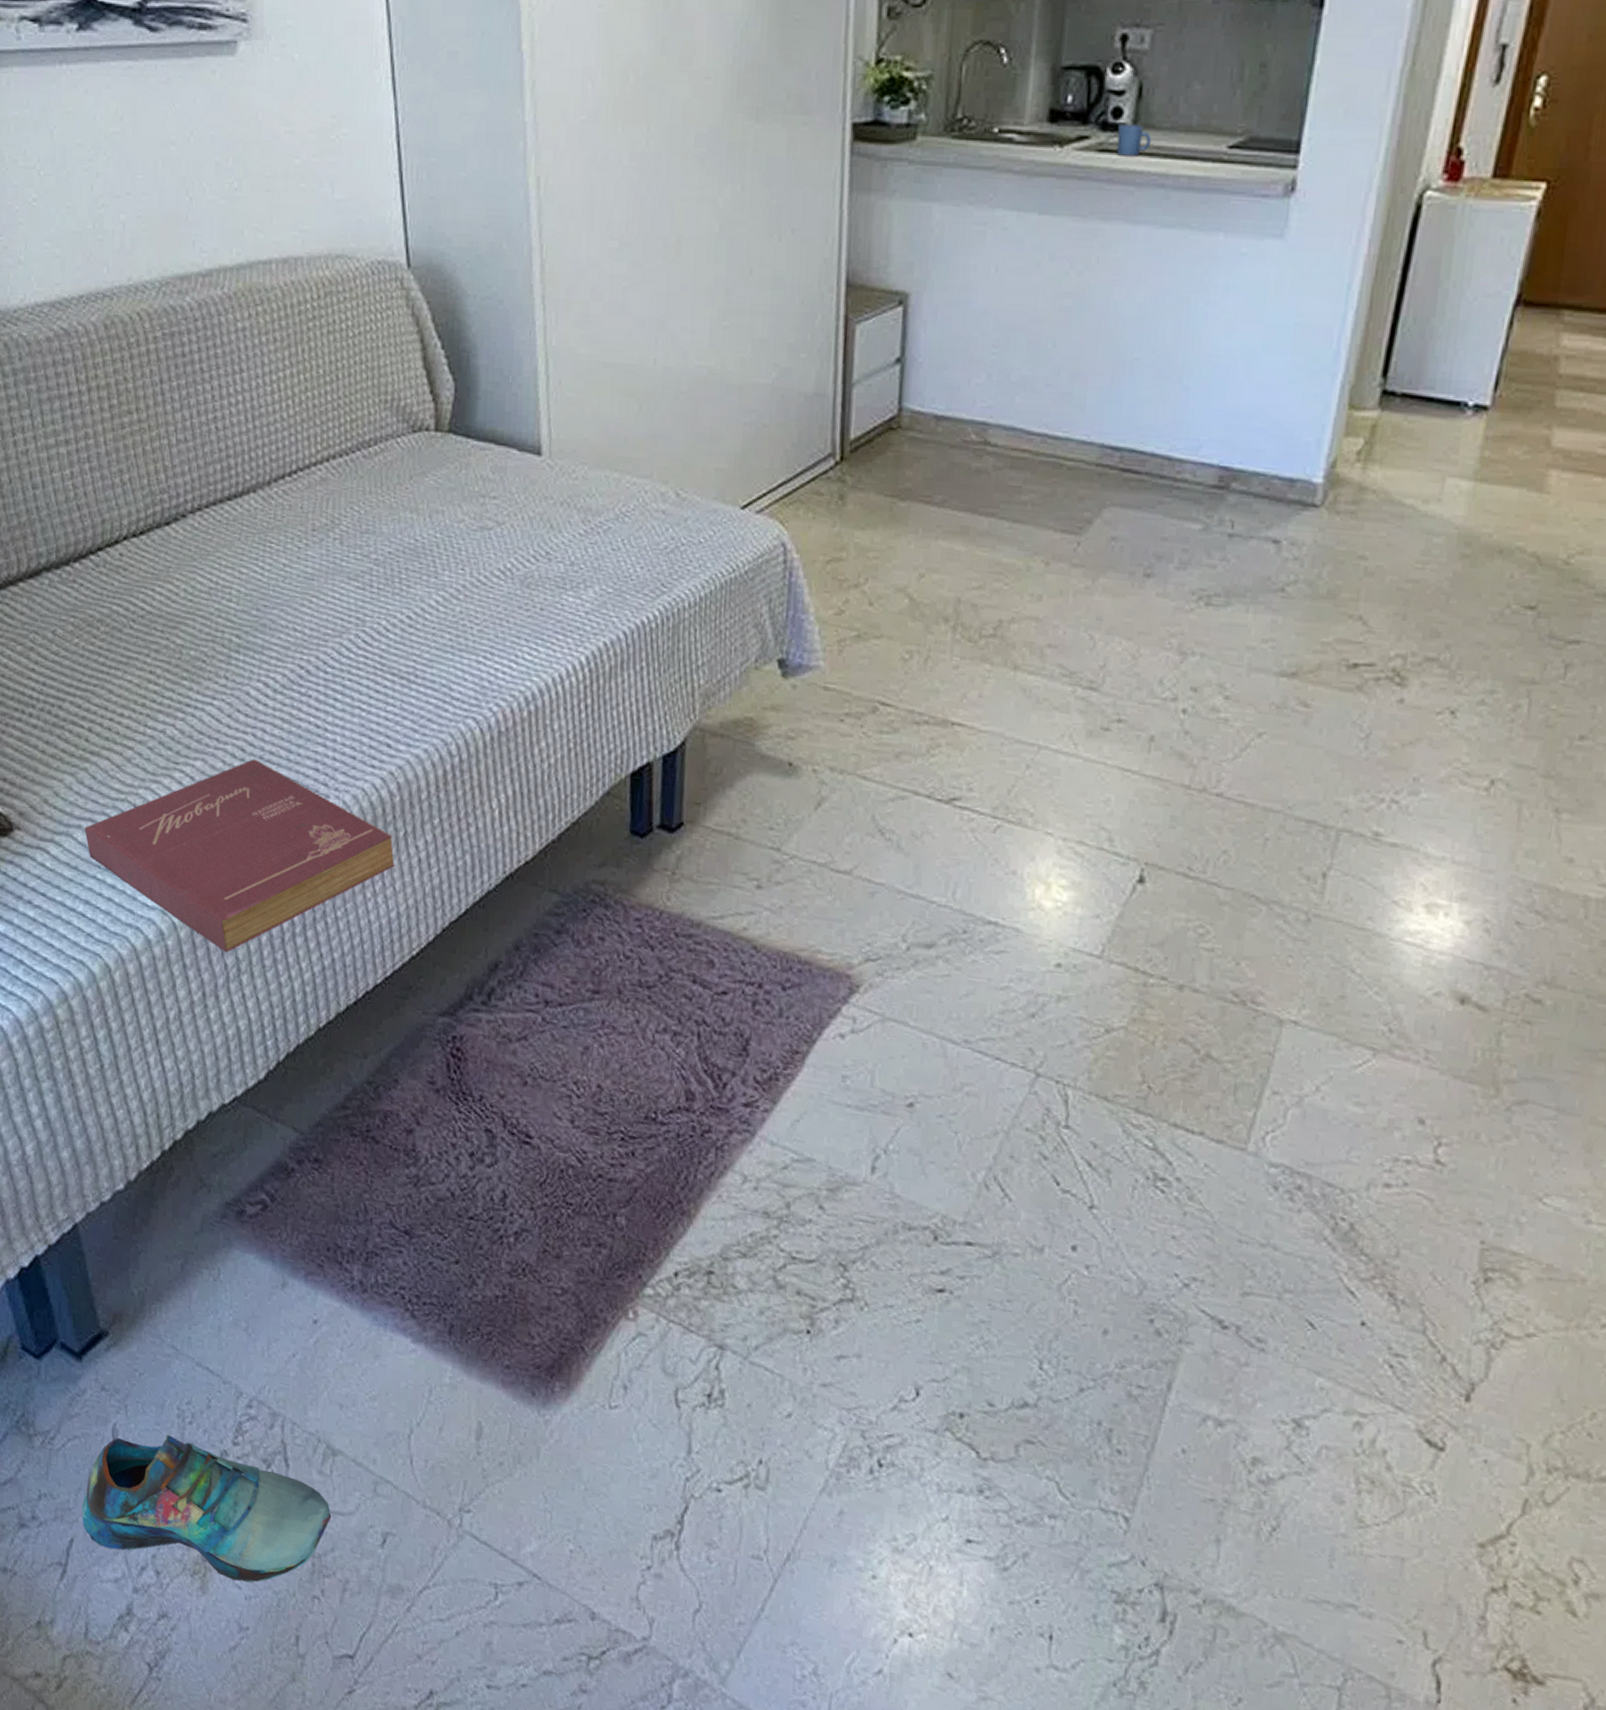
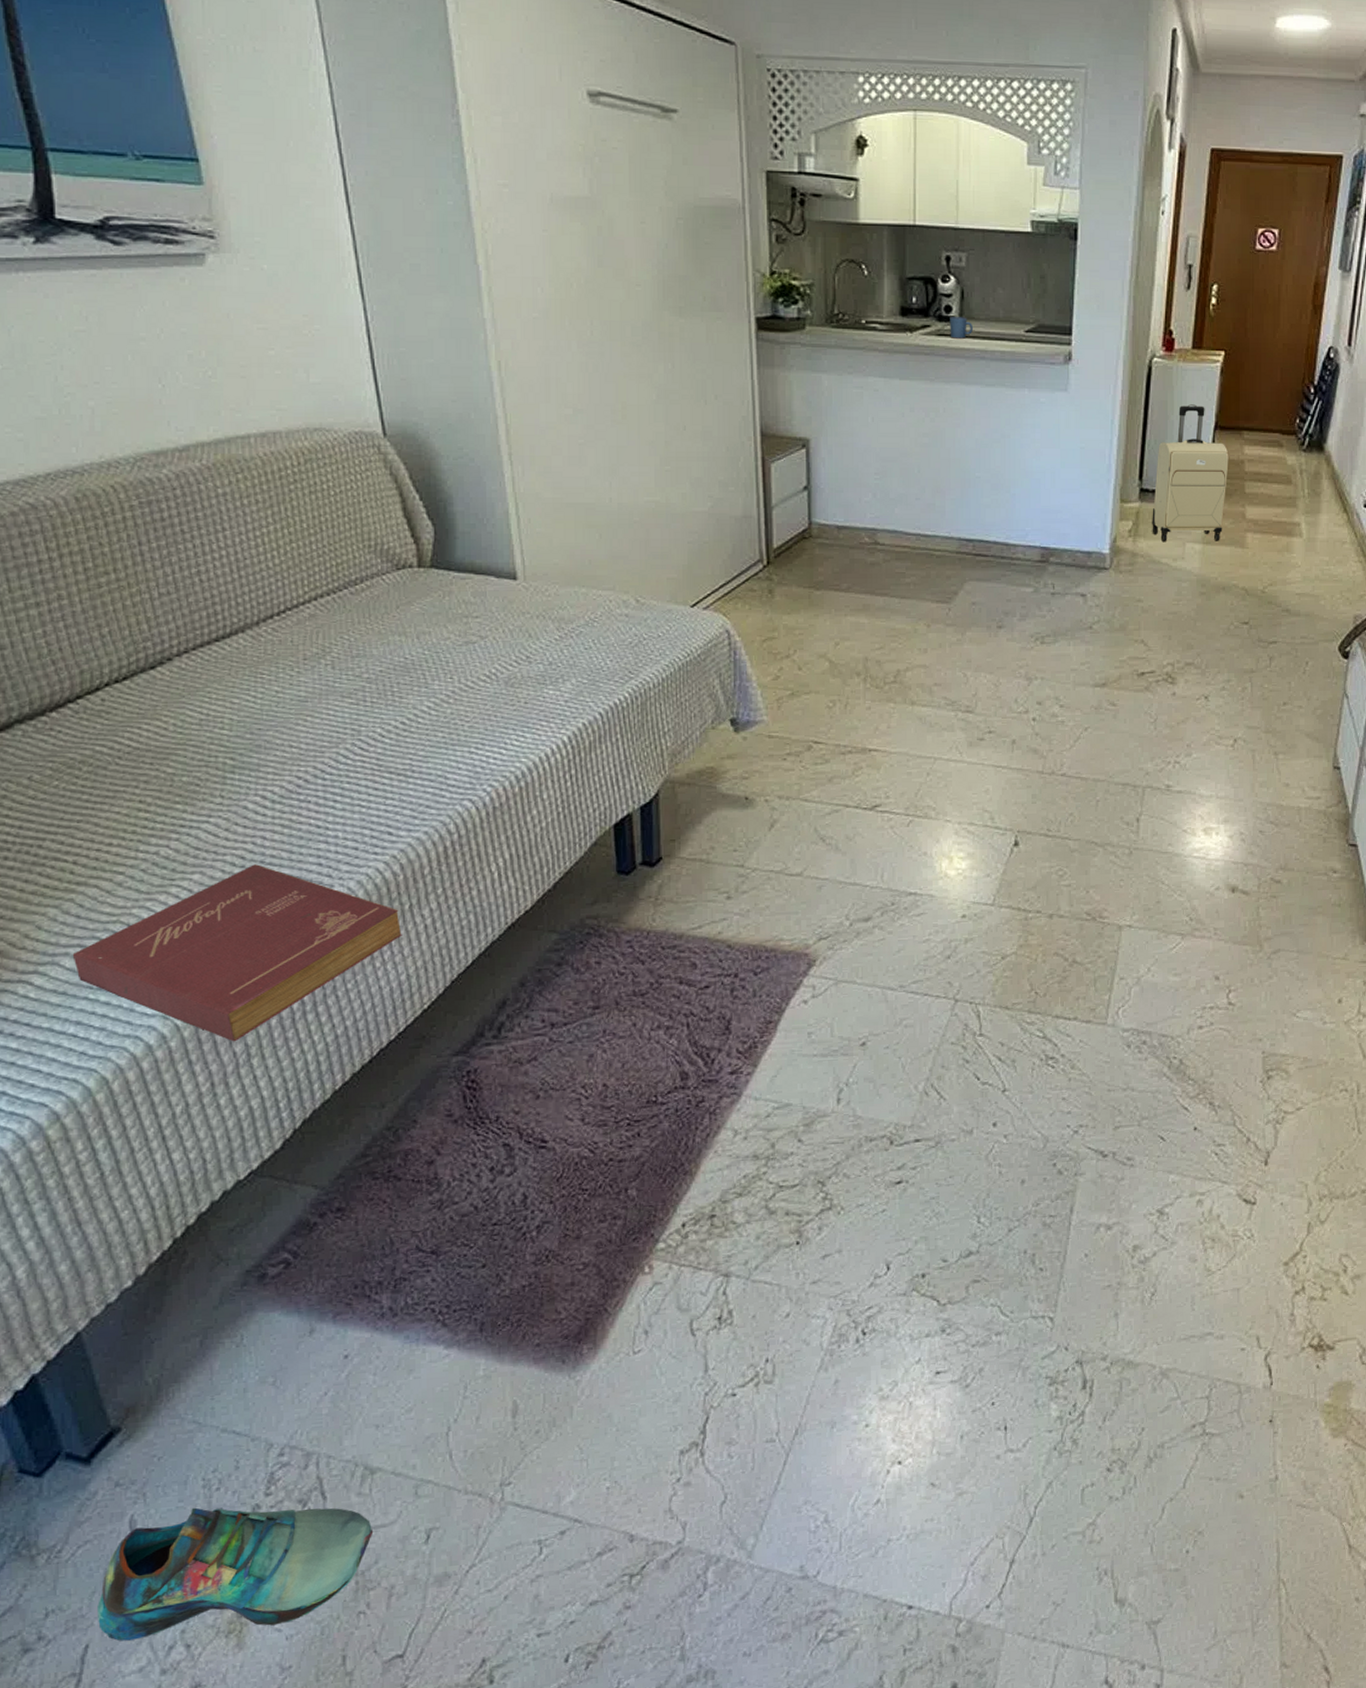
suitcase: none [1394,264,1535,479] -> present [1152,404,1229,543]

